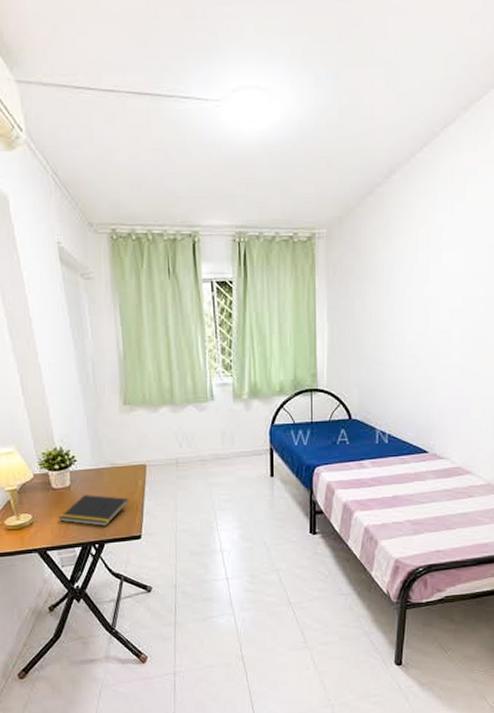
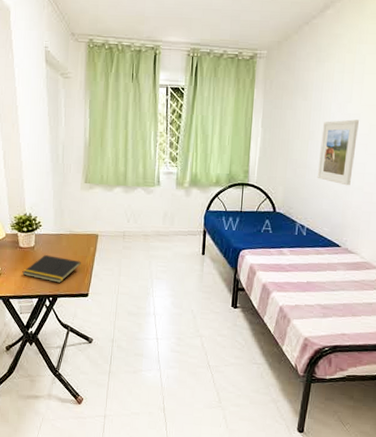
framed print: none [395,304,439,382] -> present [317,119,359,186]

